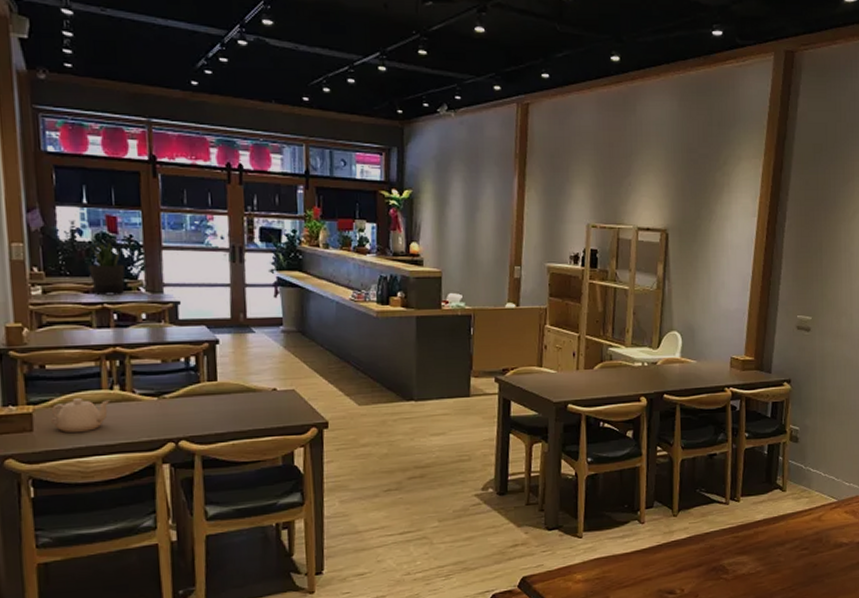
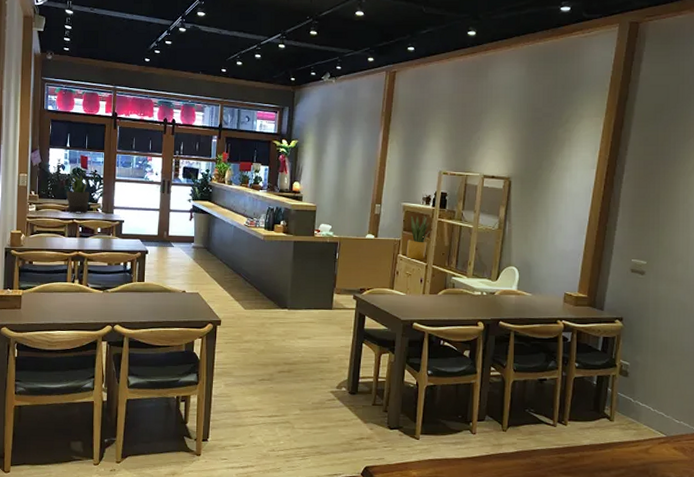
teapot: present [51,398,110,434] -> none [33,287,72,313]
planter: none [554,276,582,331] -> present [406,214,431,261]

